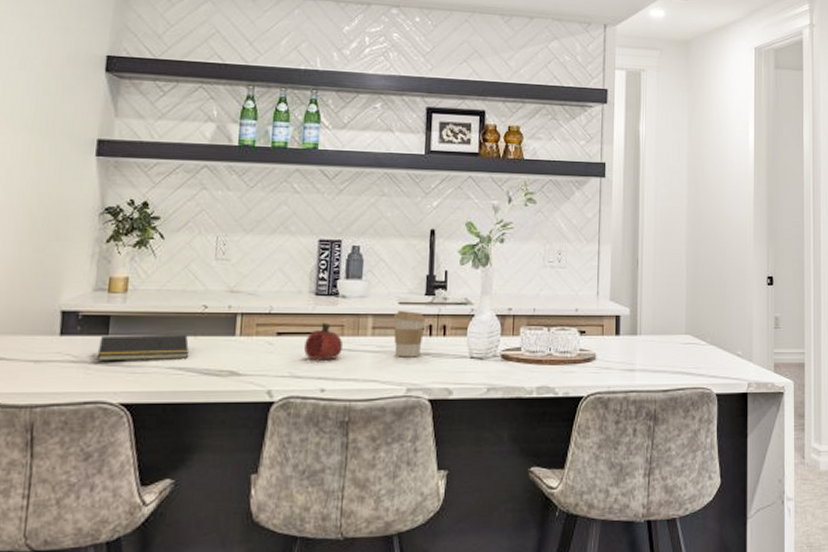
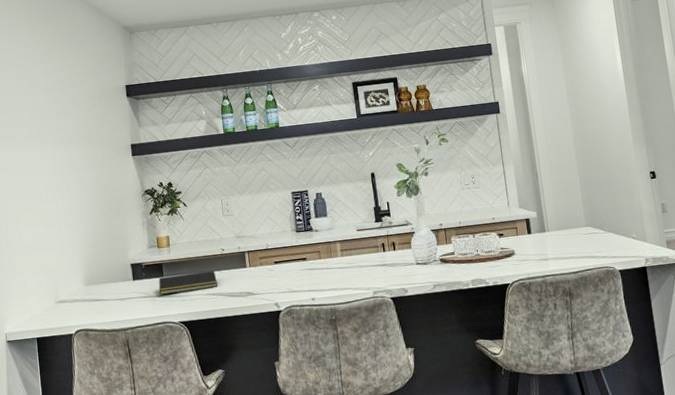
fruit: present [304,322,342,361] -> none [295,250,322,279]
coffee cup: present [393,311,426,357] -> none [354,235,379,270]

